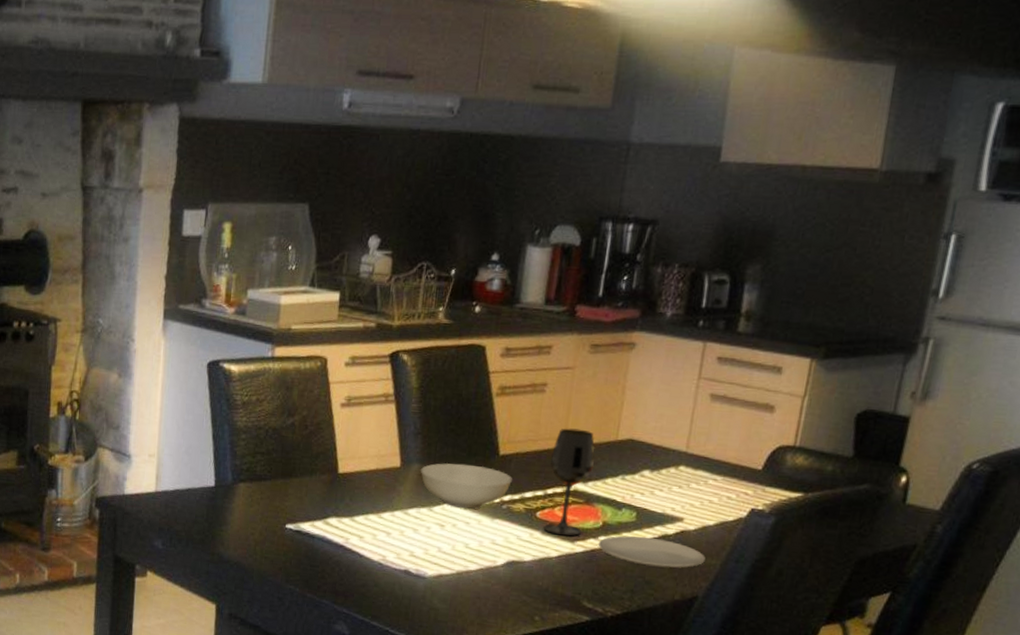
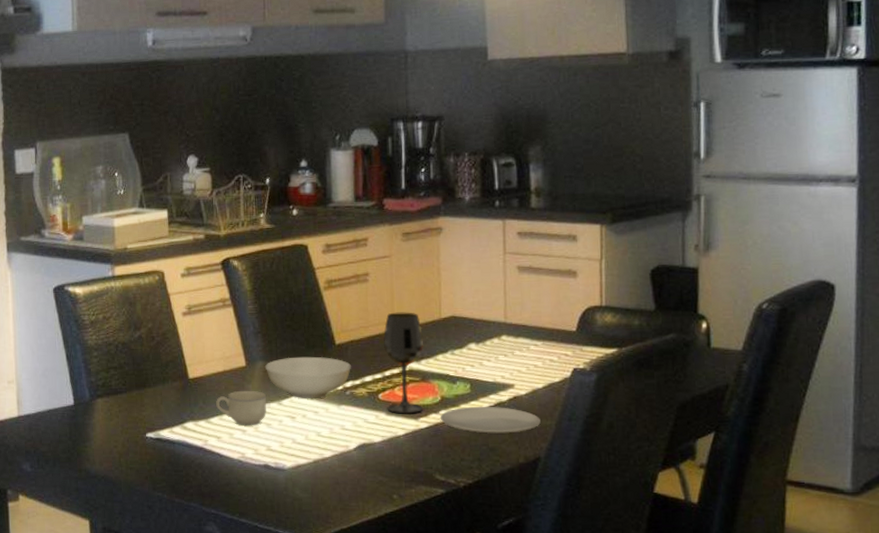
cup: none [362,491,418,529] -> present [215,390,267,426]

